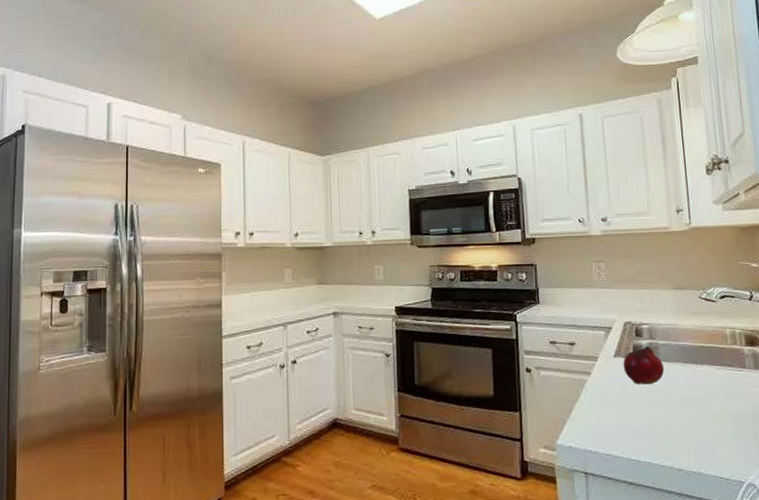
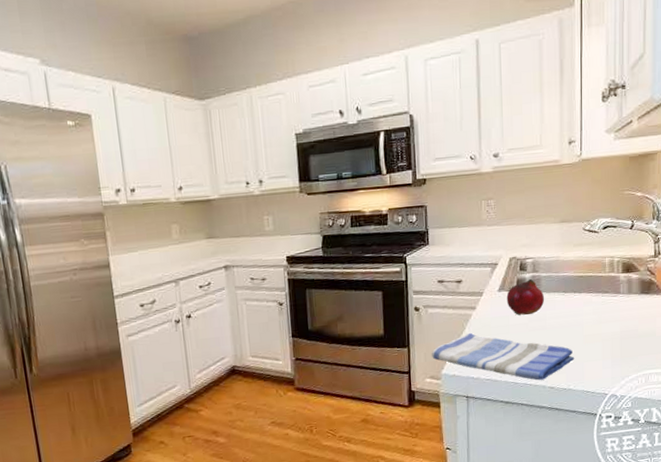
dish towel: none [544,400,703,460] -> present [431,332,575,380]

